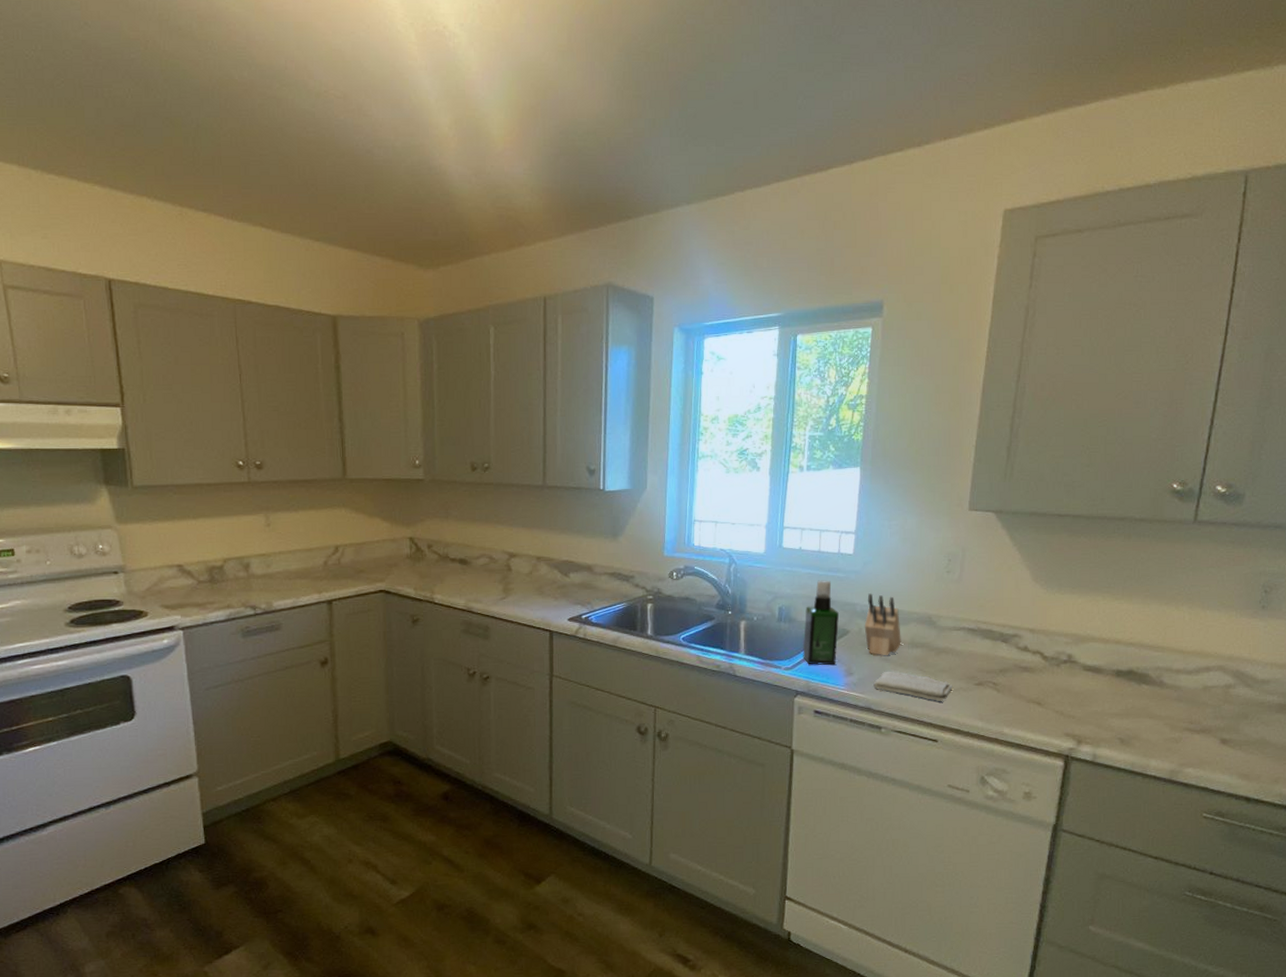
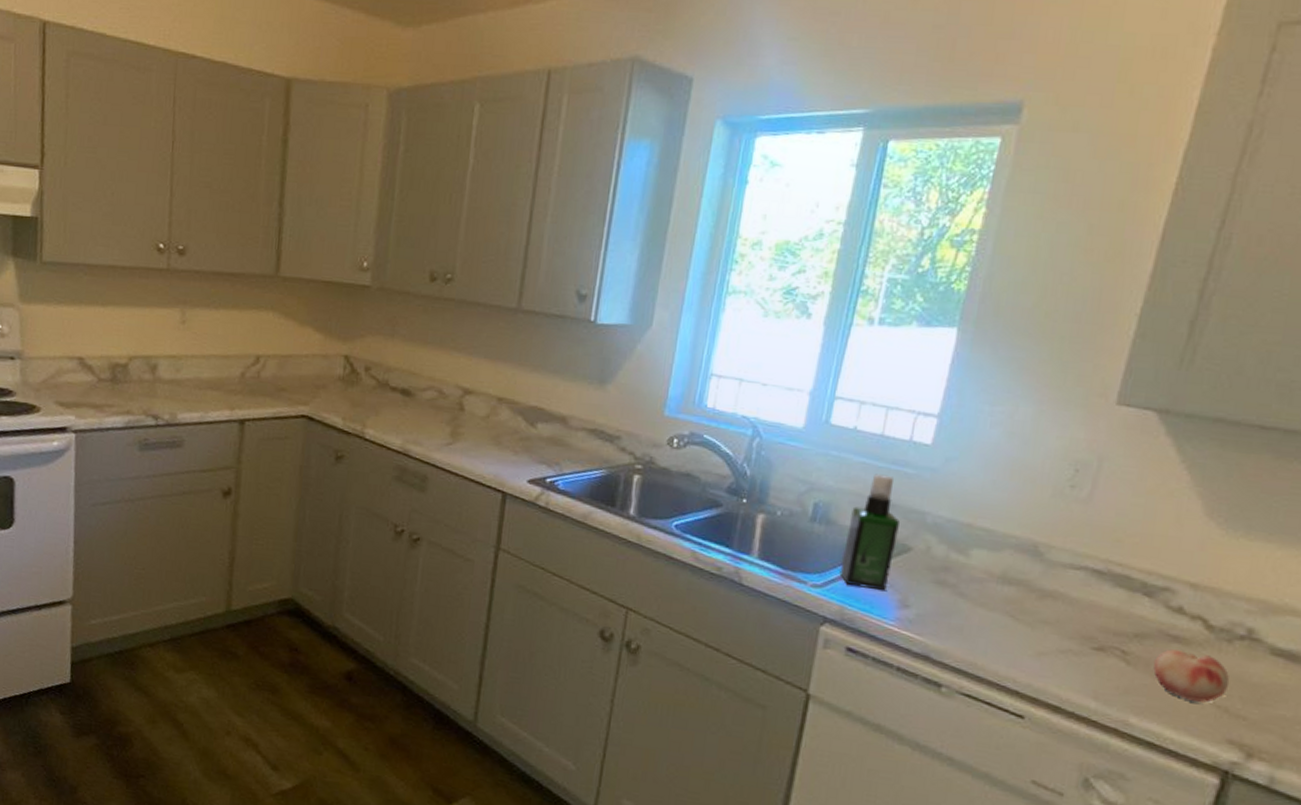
knife block: present [864,593,901,656] -> none [934,501,990,590]
washcloth: present [873,671,953,702] -> none [937,610,1058,666]
fruit: none [1014,677,1062,710] -> present [1153,649,1230,703]

